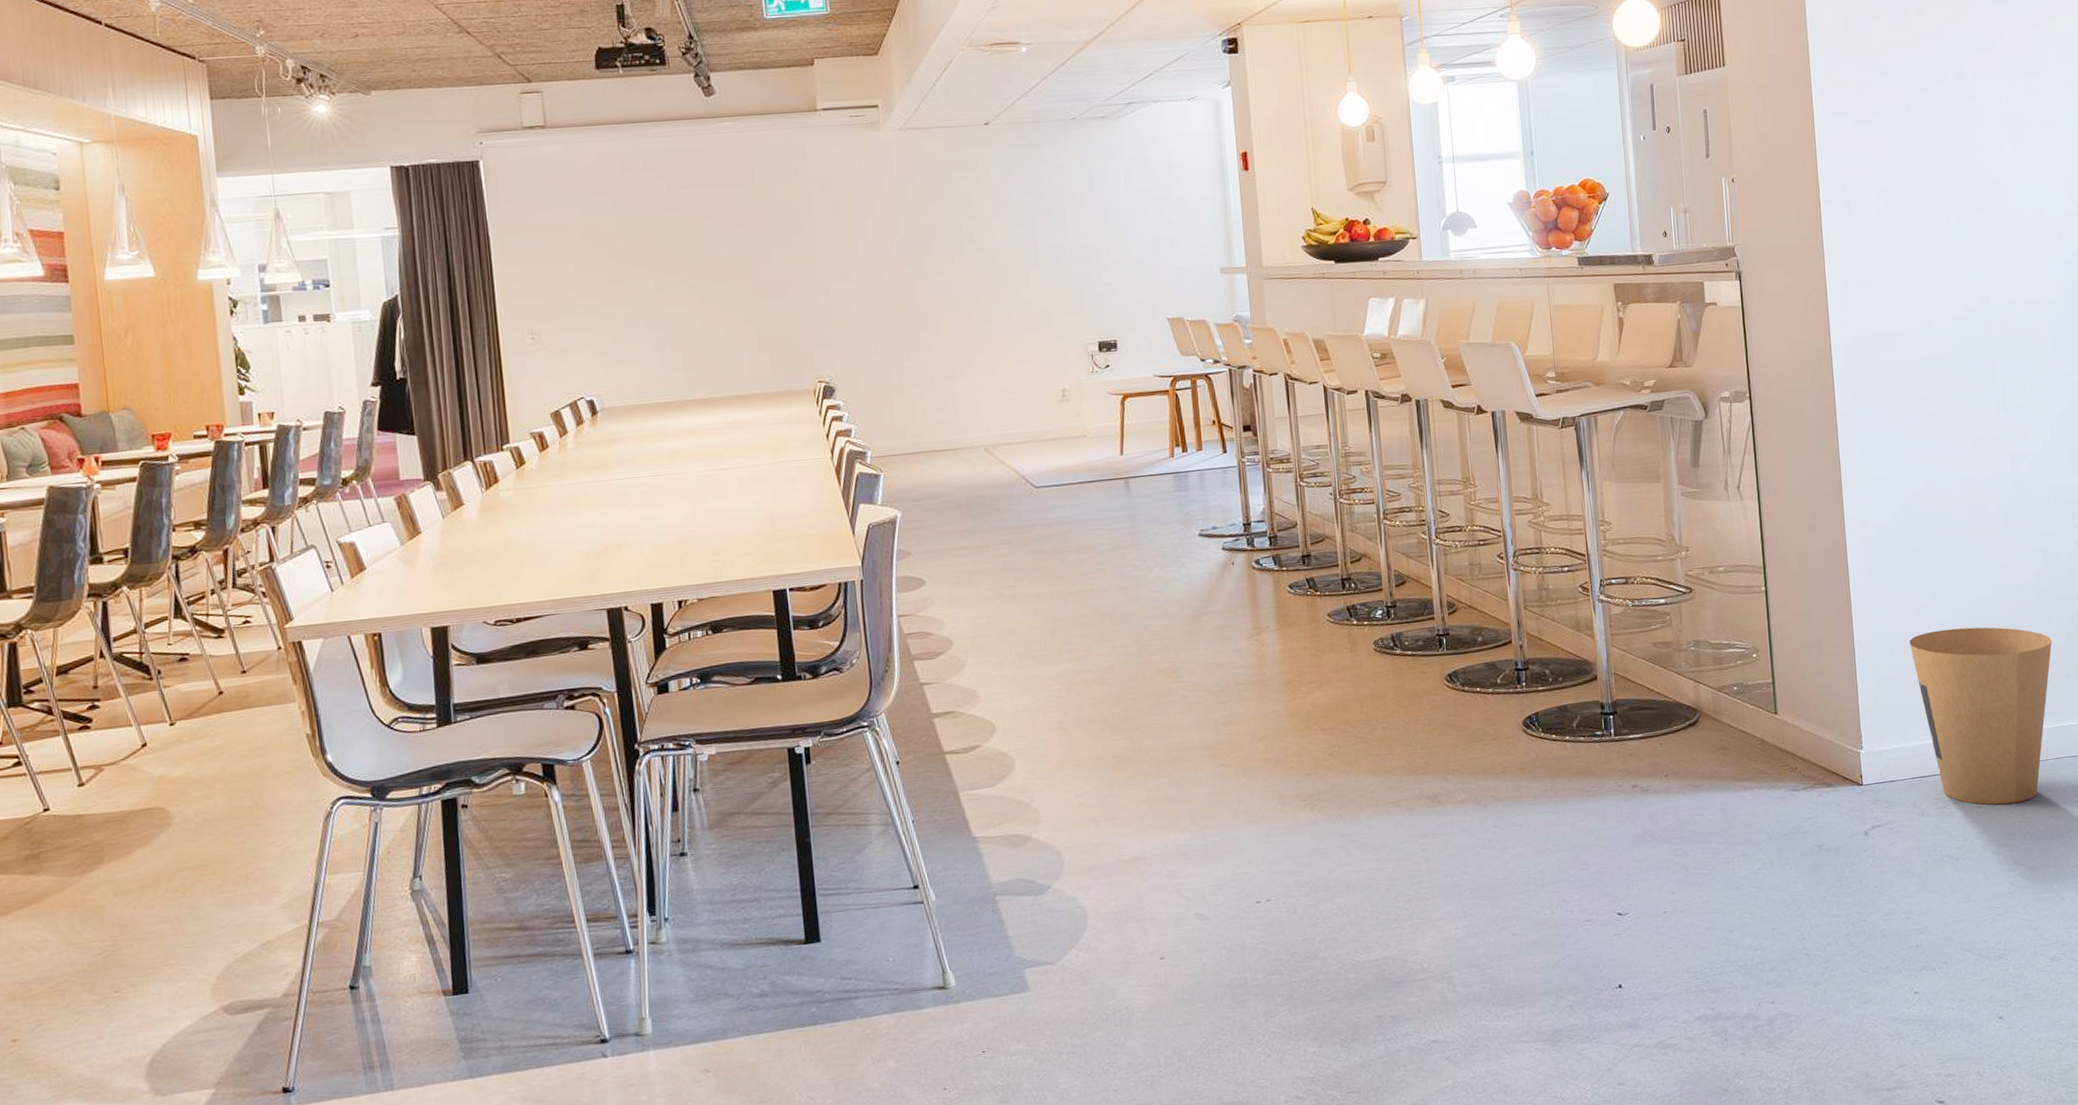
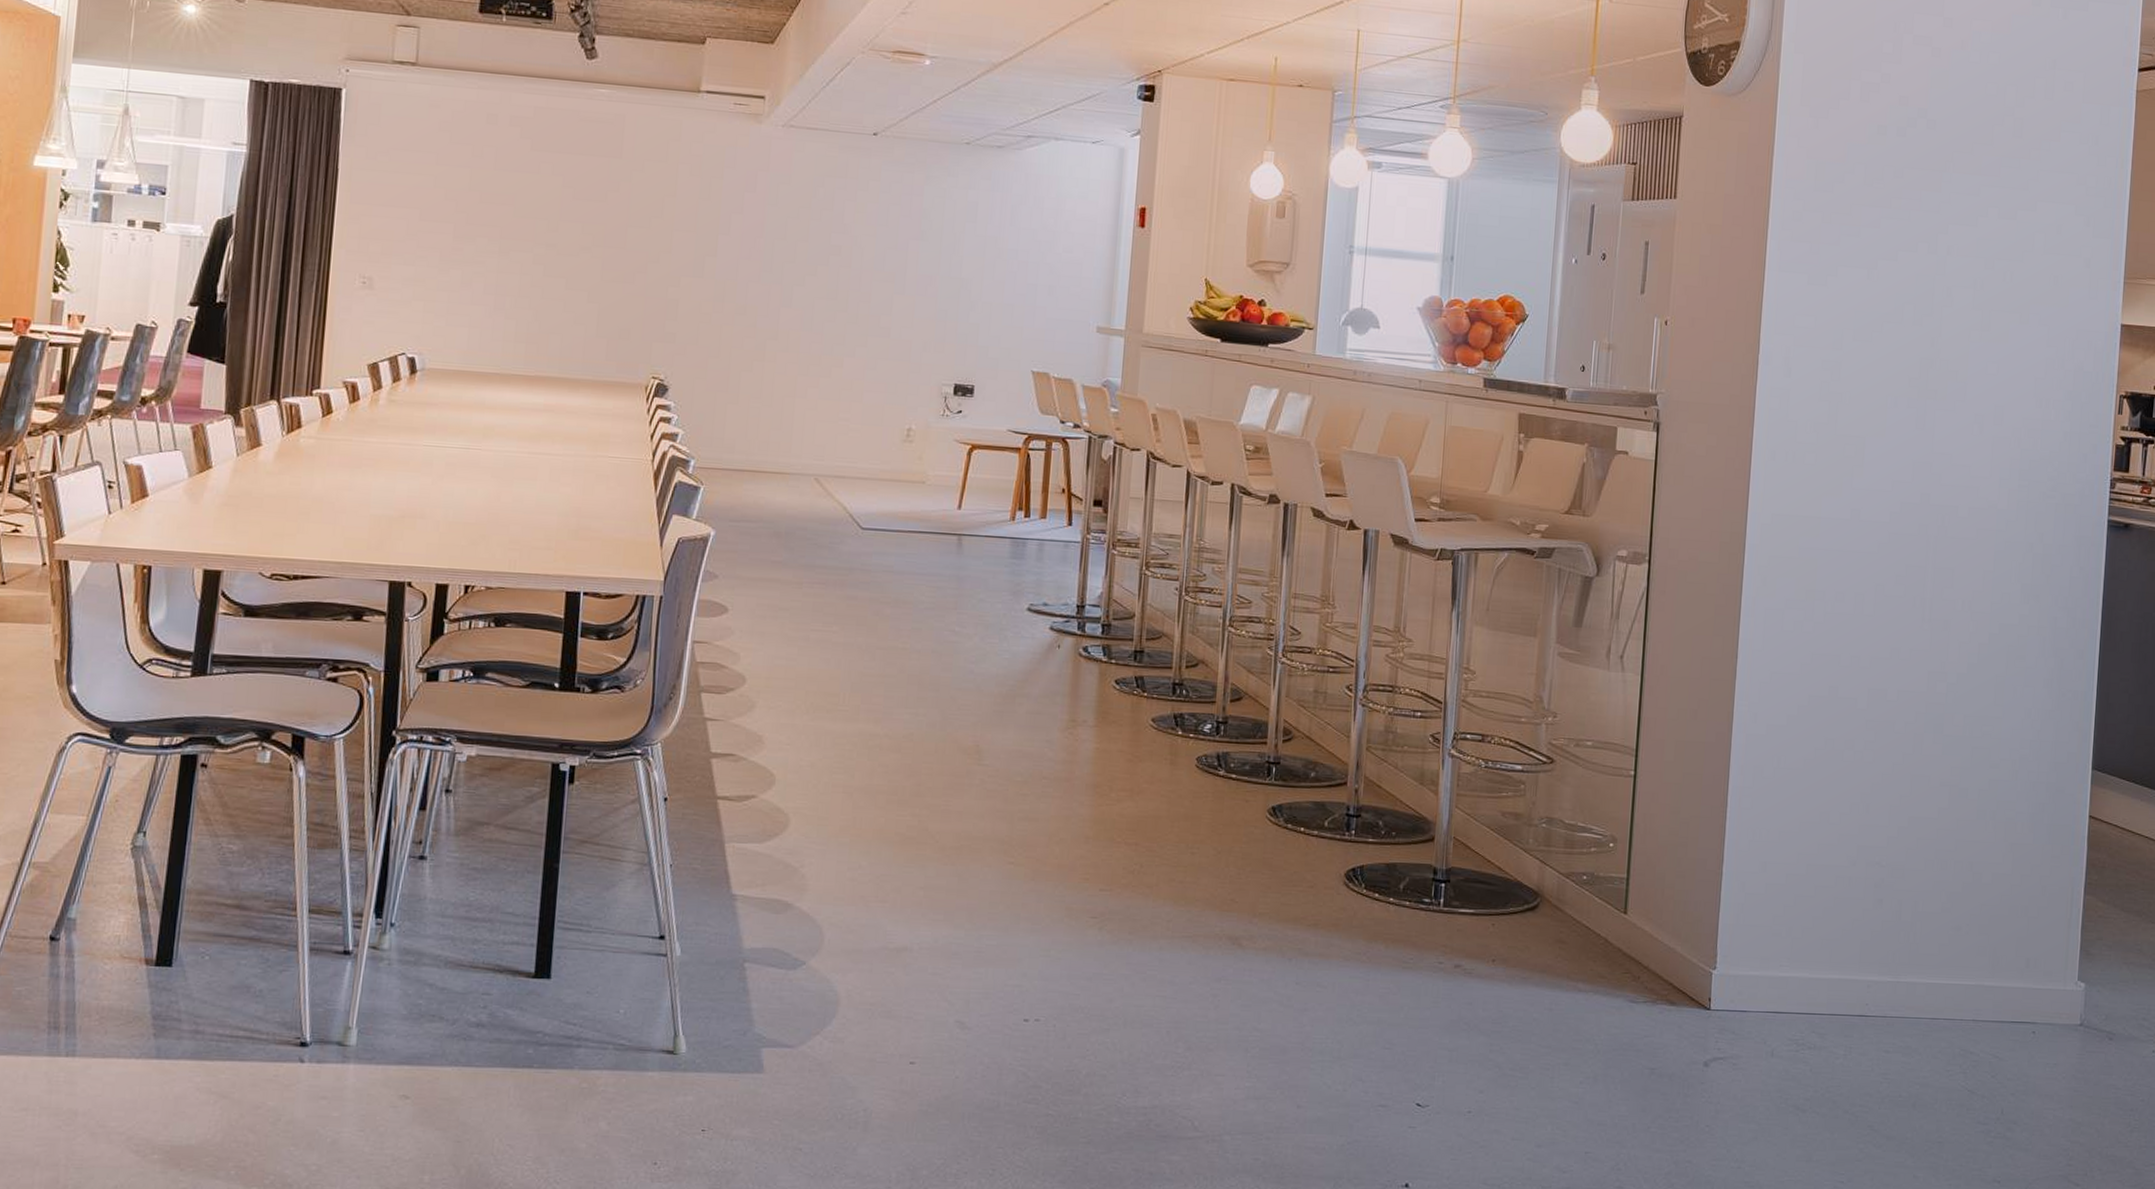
trash can: present [1909,627,2052,805] -> none [1785,852,1945,1061]

